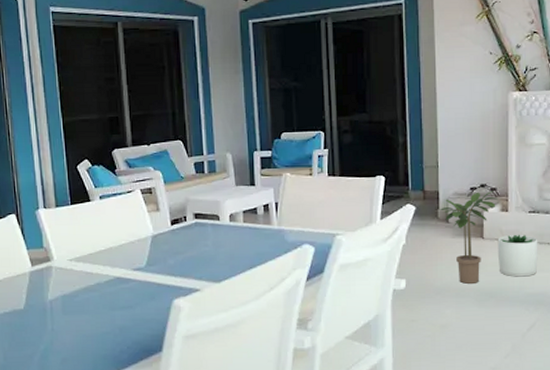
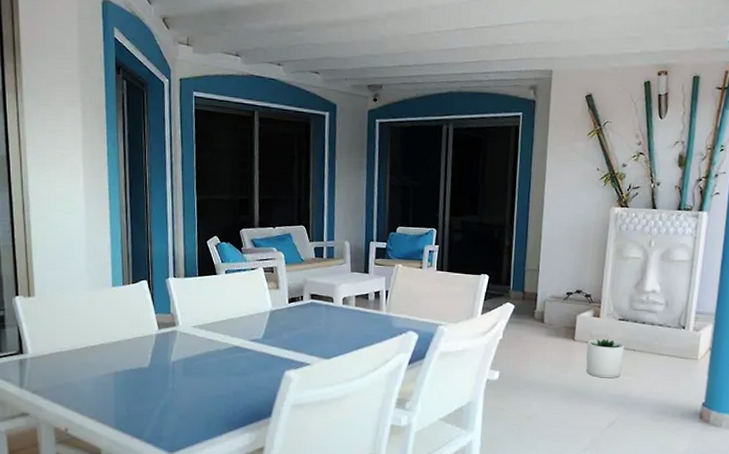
potted plant: present [440,191,499,284] -> none [537,297,592,381]

